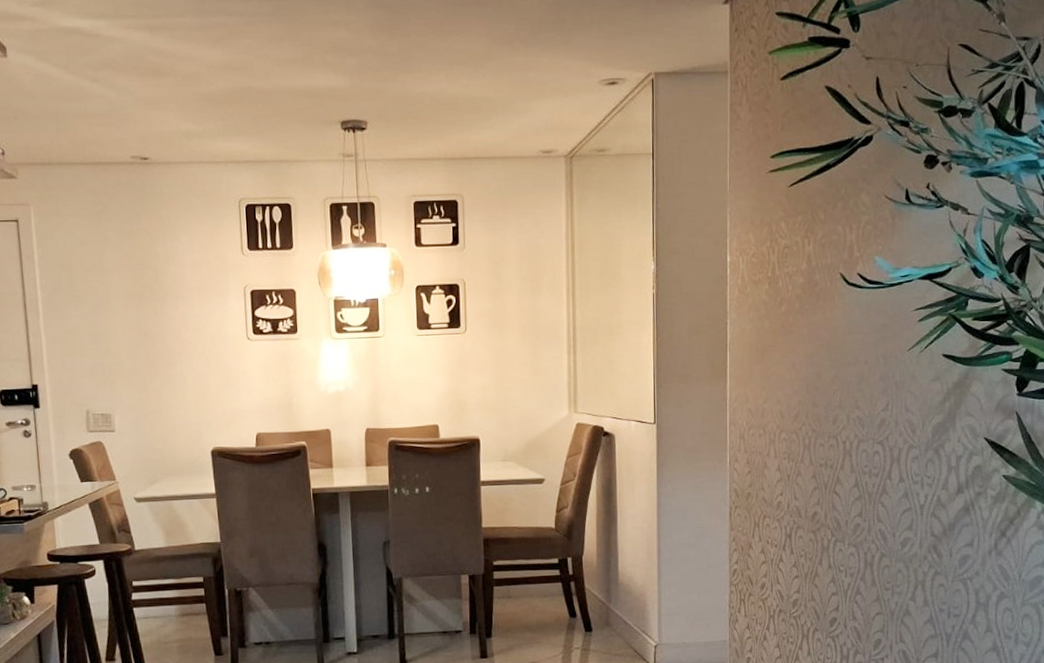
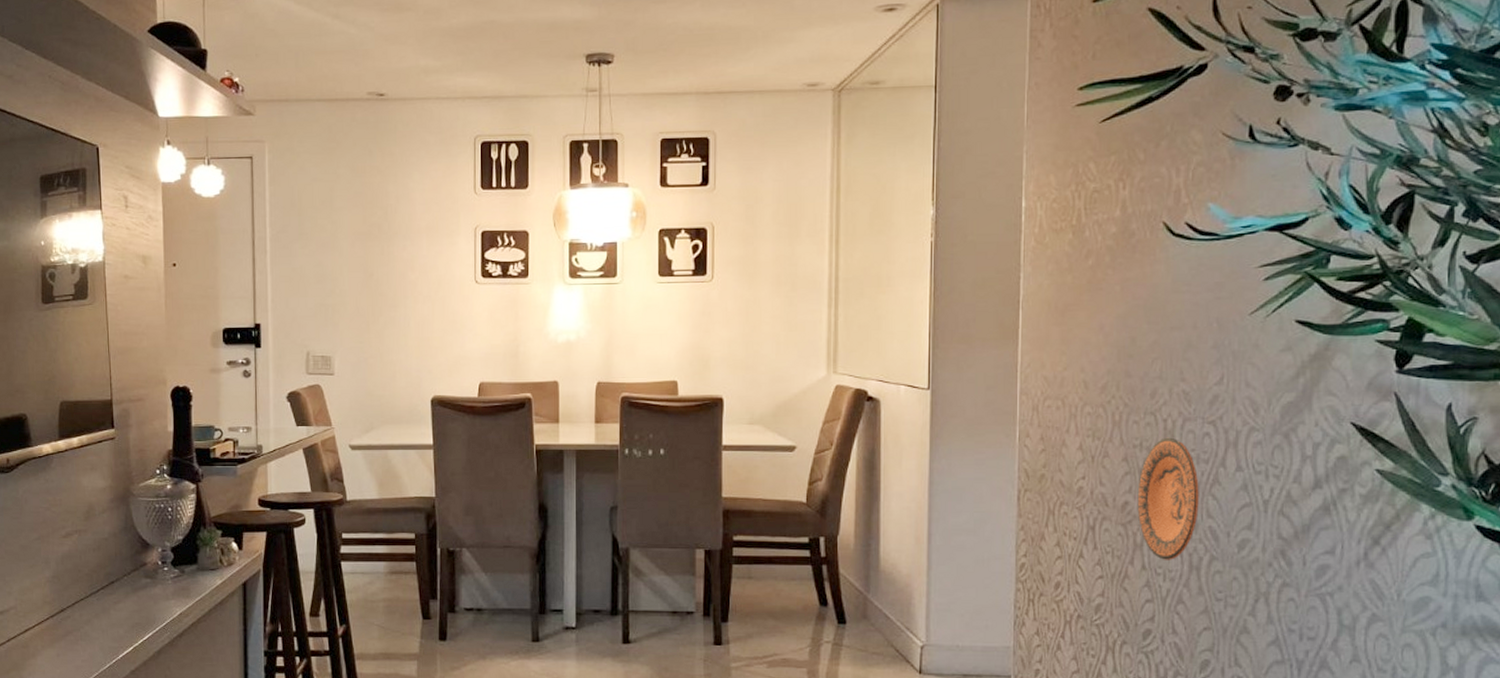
decorative plate: none [824,456,871,559] -> present [1137,437,1199,560]

